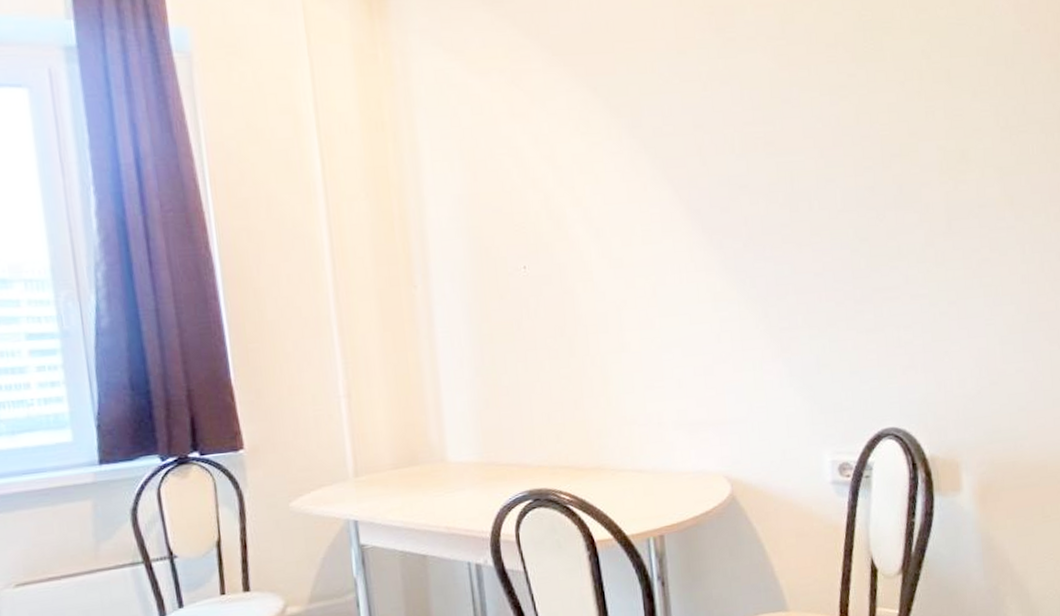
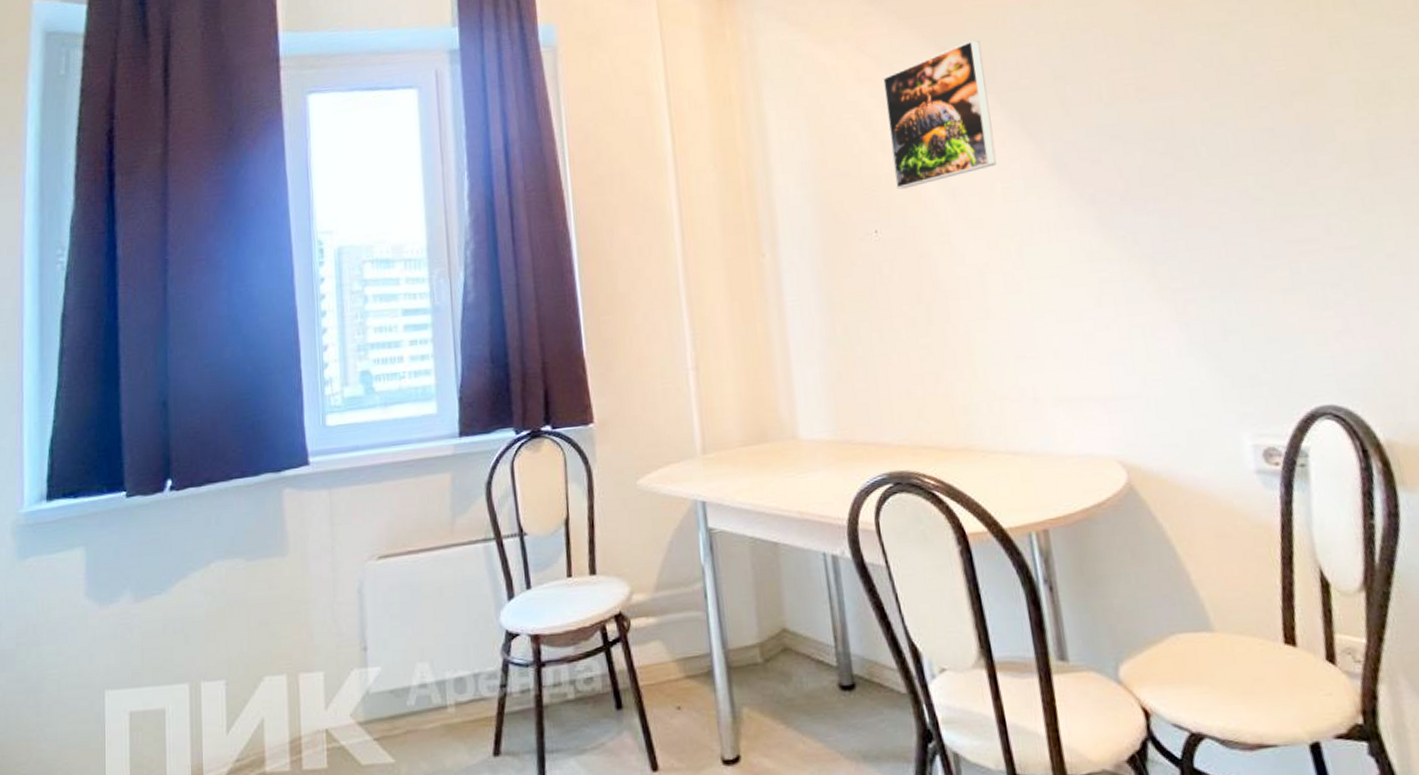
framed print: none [535,83,639,227] -> present [882,40,997,190]

